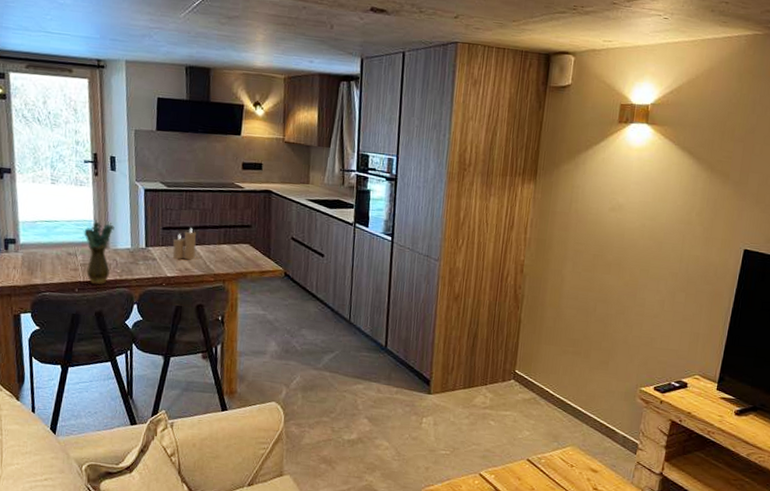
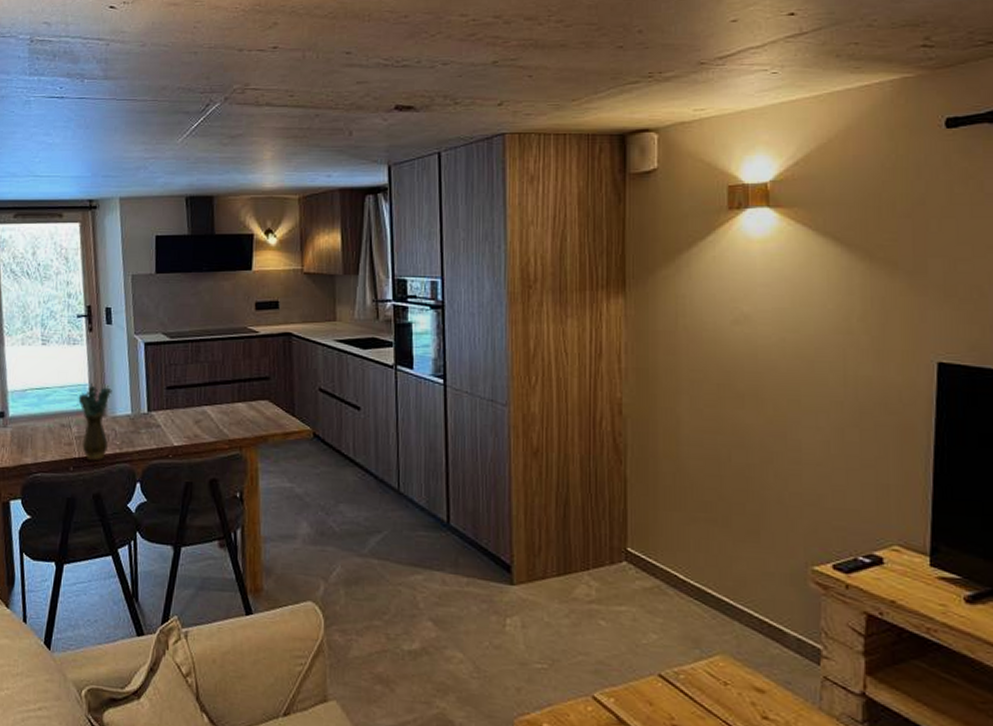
candle: present [172,228,197,260] -> none [179,385,207,425]

